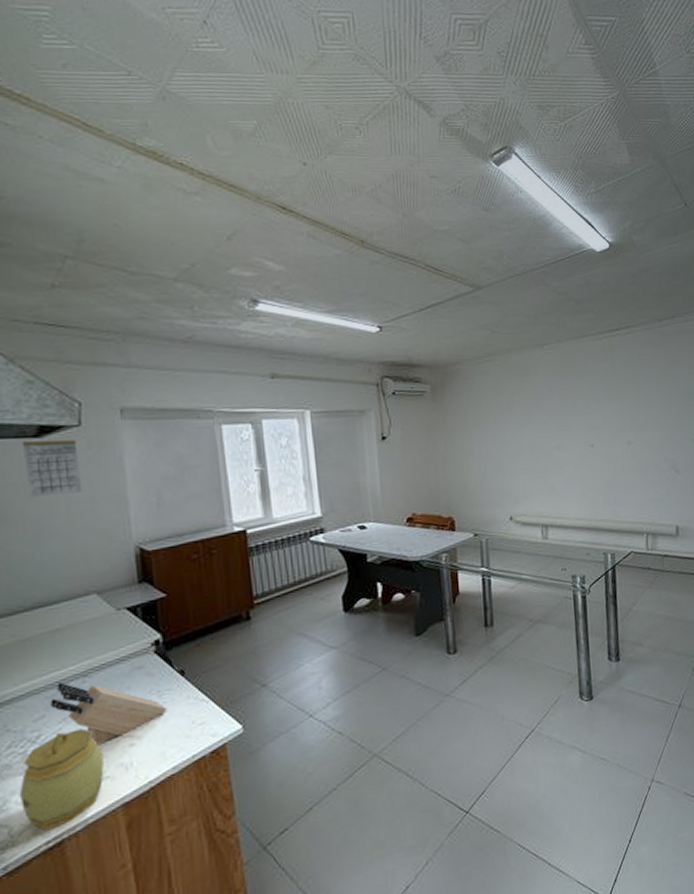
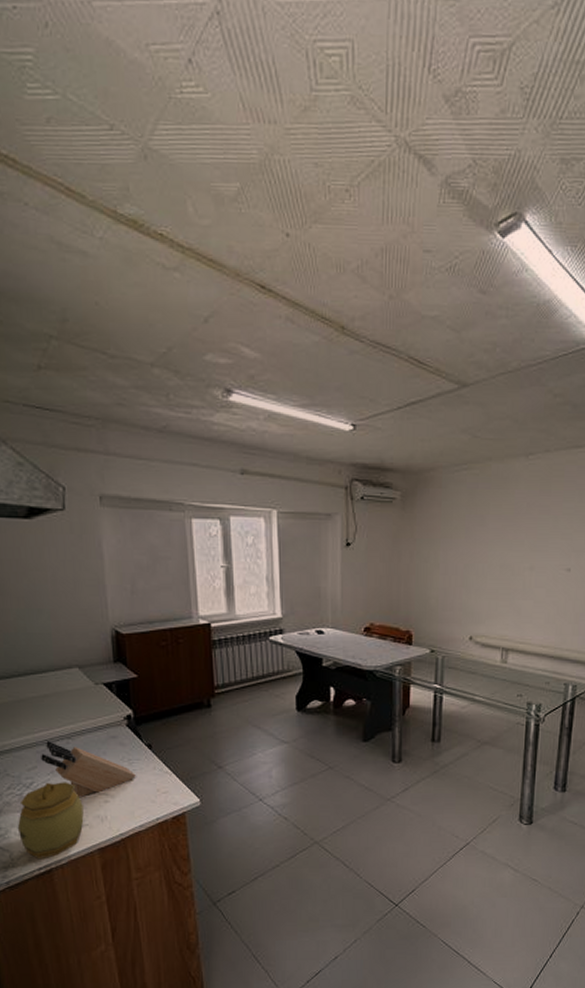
calendar: present [23,439,82,498] -> none [15,521,66,575]

